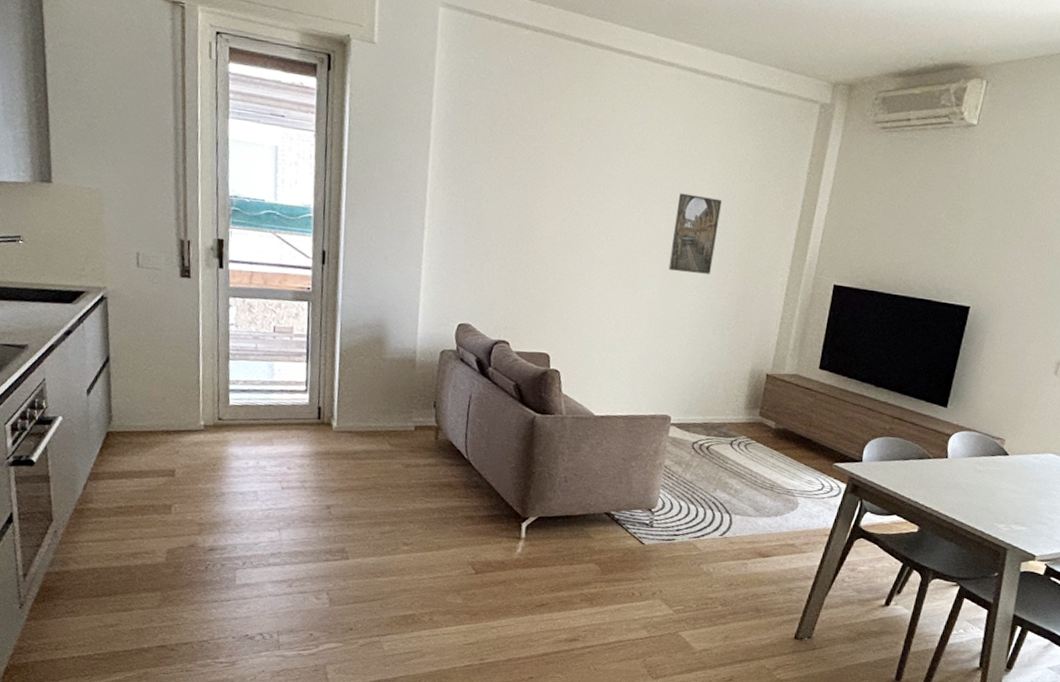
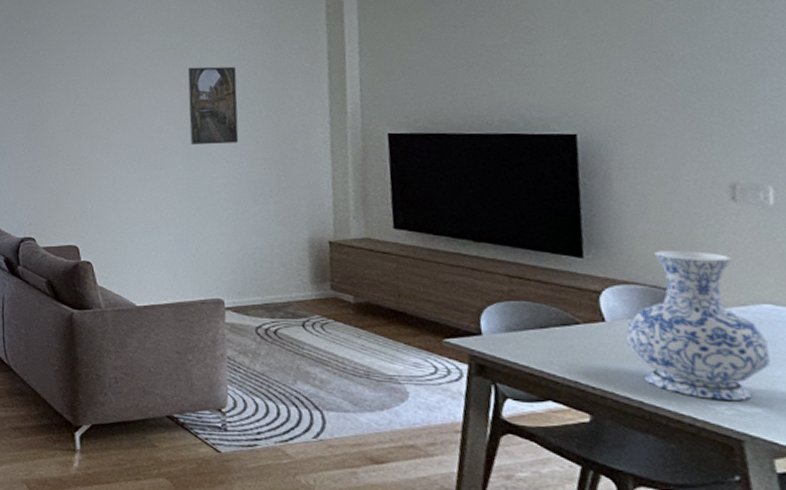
vase: none [956,407,1043,521] -> present [626,249,771,400]

